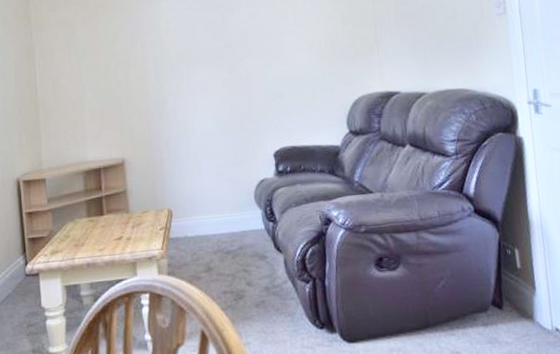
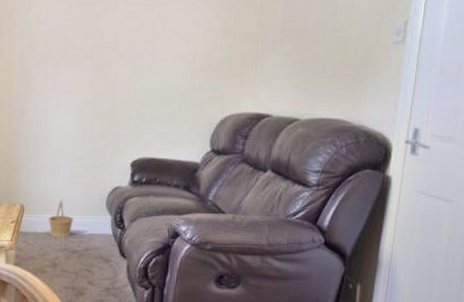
basket: none [197,199,224,240] -> present [48,199,74,238]

